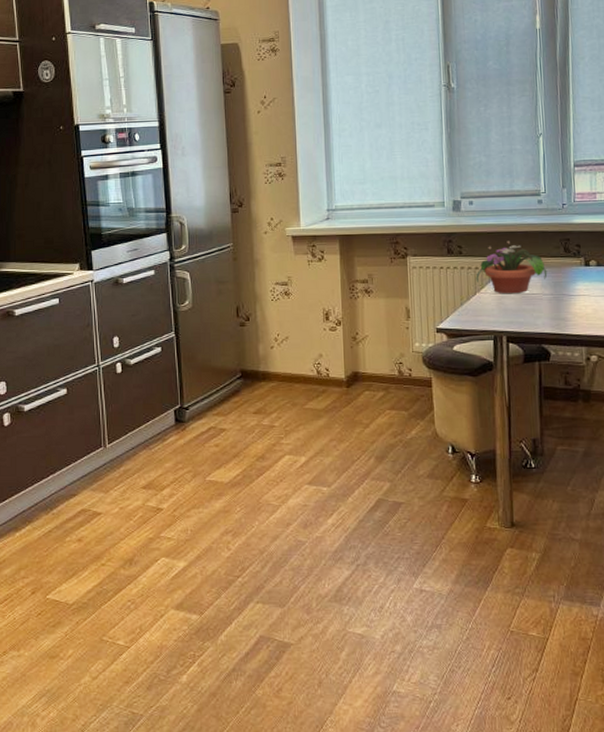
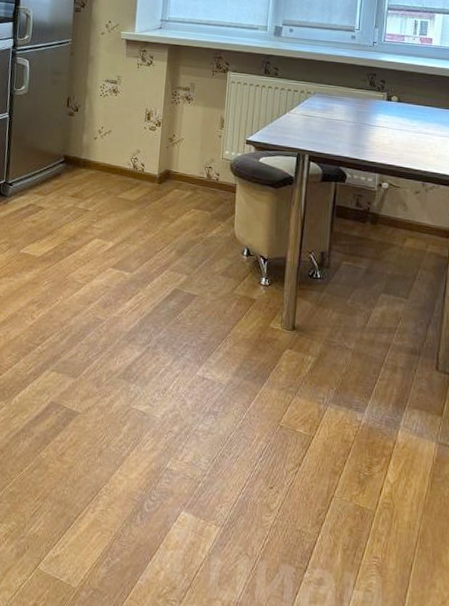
potted flower: present [476,240,548,294] -> none [287,68,353,118]

